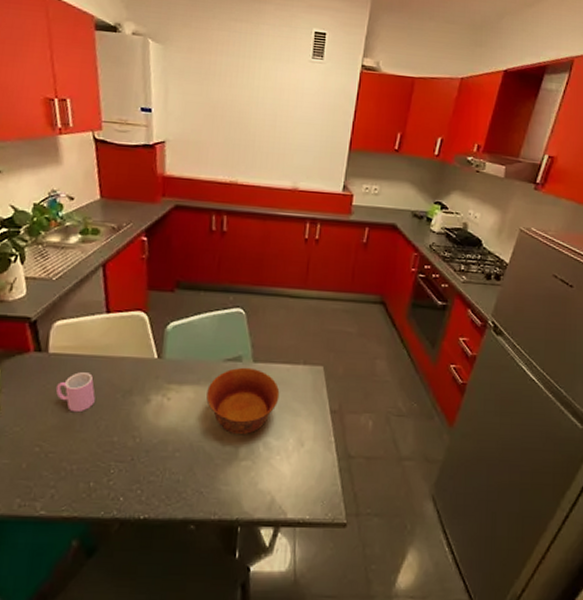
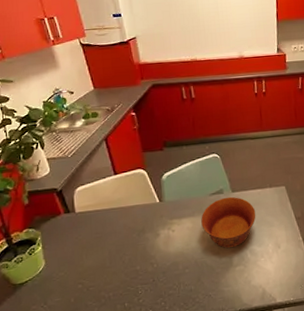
cup: present [55,372,95,413] -> none [85,222,117,254]

